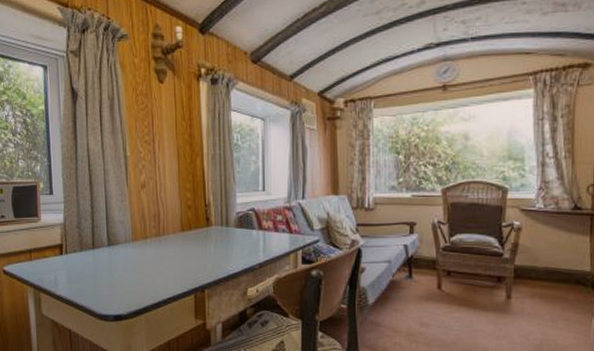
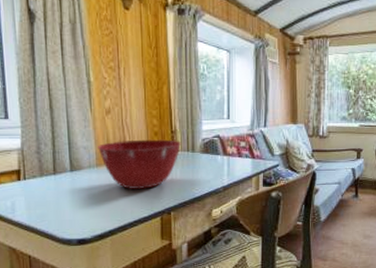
mixing bowl: none [133,213,216,265] -> present [98,139,182,189]

